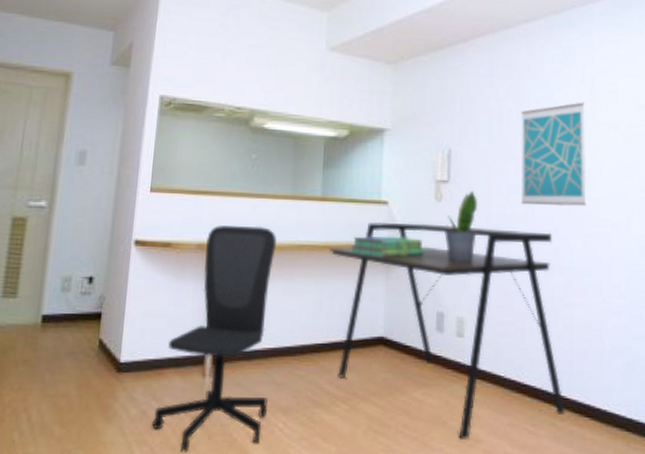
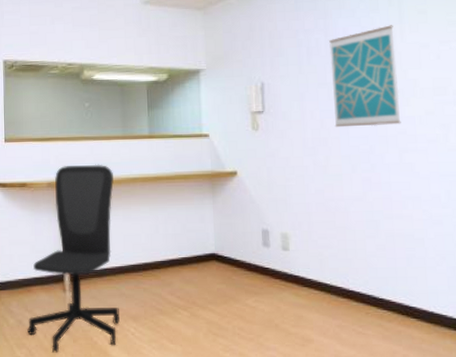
desk: present [328,222,566,441] -> none [159,151,393,341]
stack of books: present [350,236,425,258] -> none [178,164,246,185]
potted plant: present [444,190,478,263] -> none [263,118,295,185]

